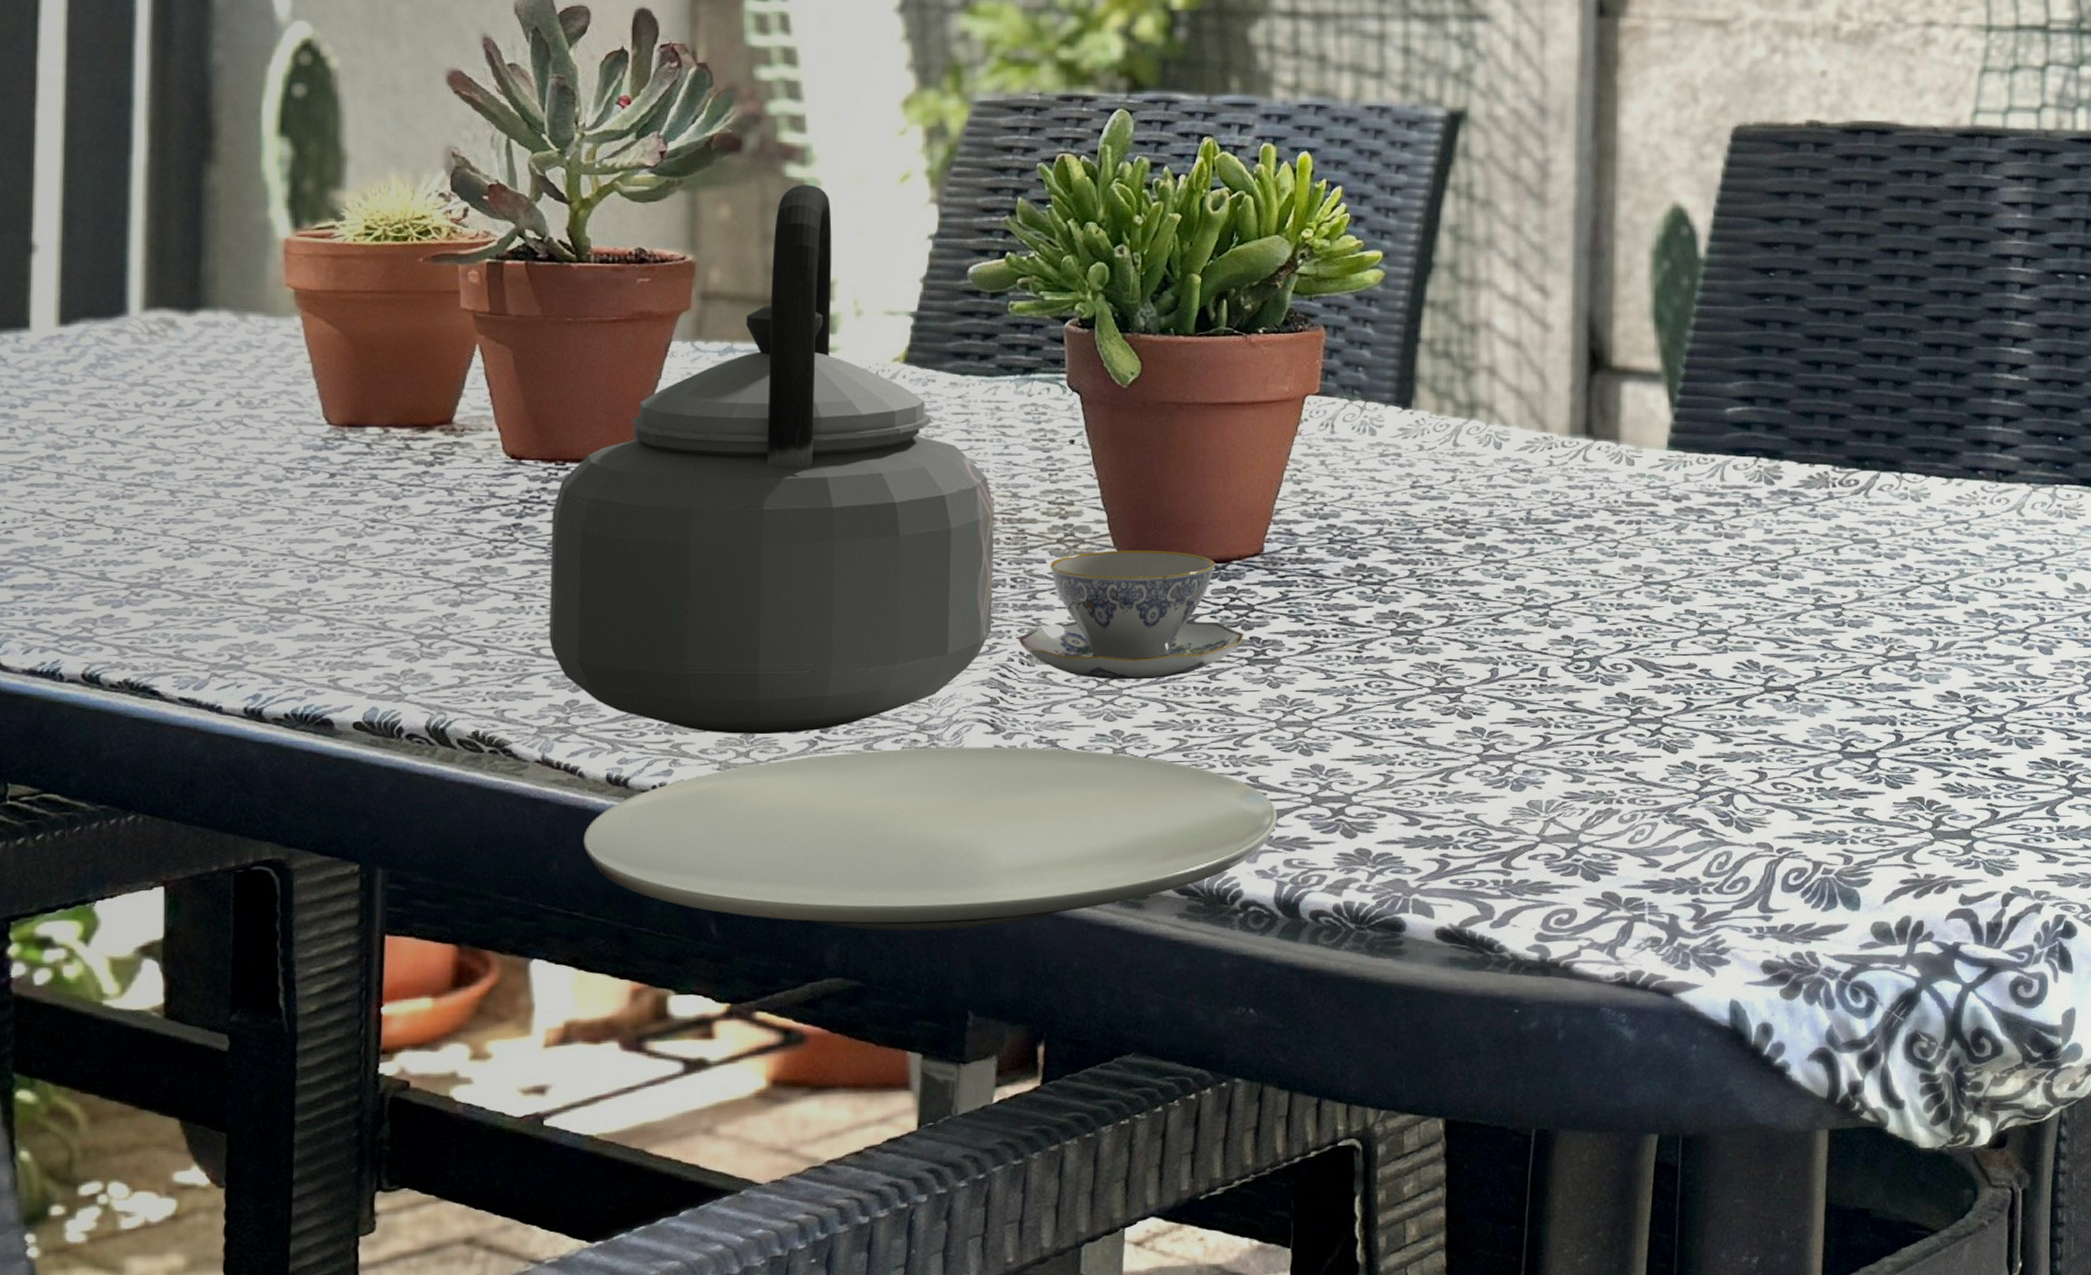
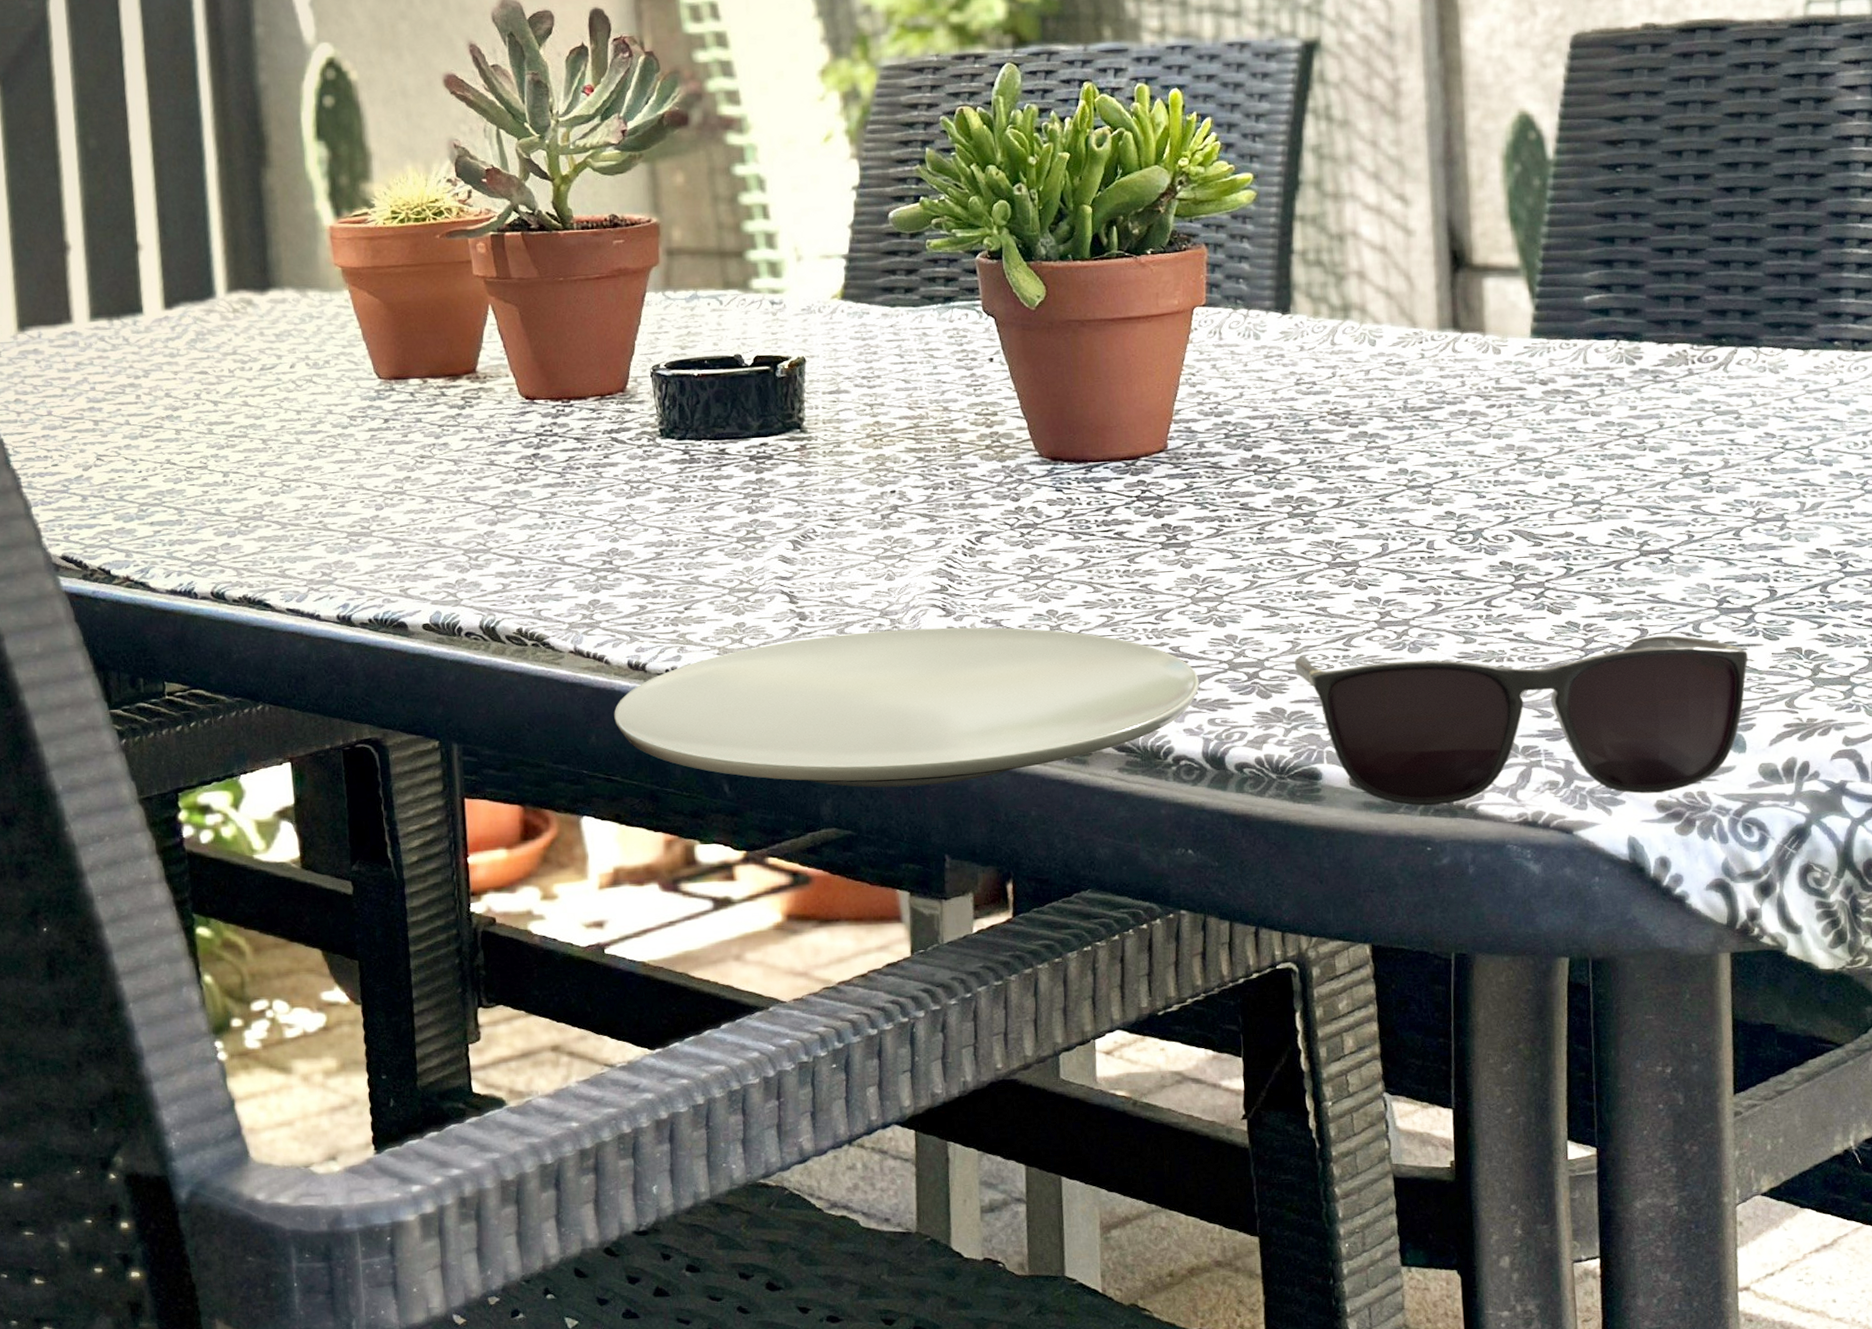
teapot: present [549,185,995,735] -> none [563,150,936,624]
teacup: present [1018,550,1244,680] -> none [959,451,1157,567]
sunglasses: none [1384,780,1868,963] -> present [1294,635,1748,806]

